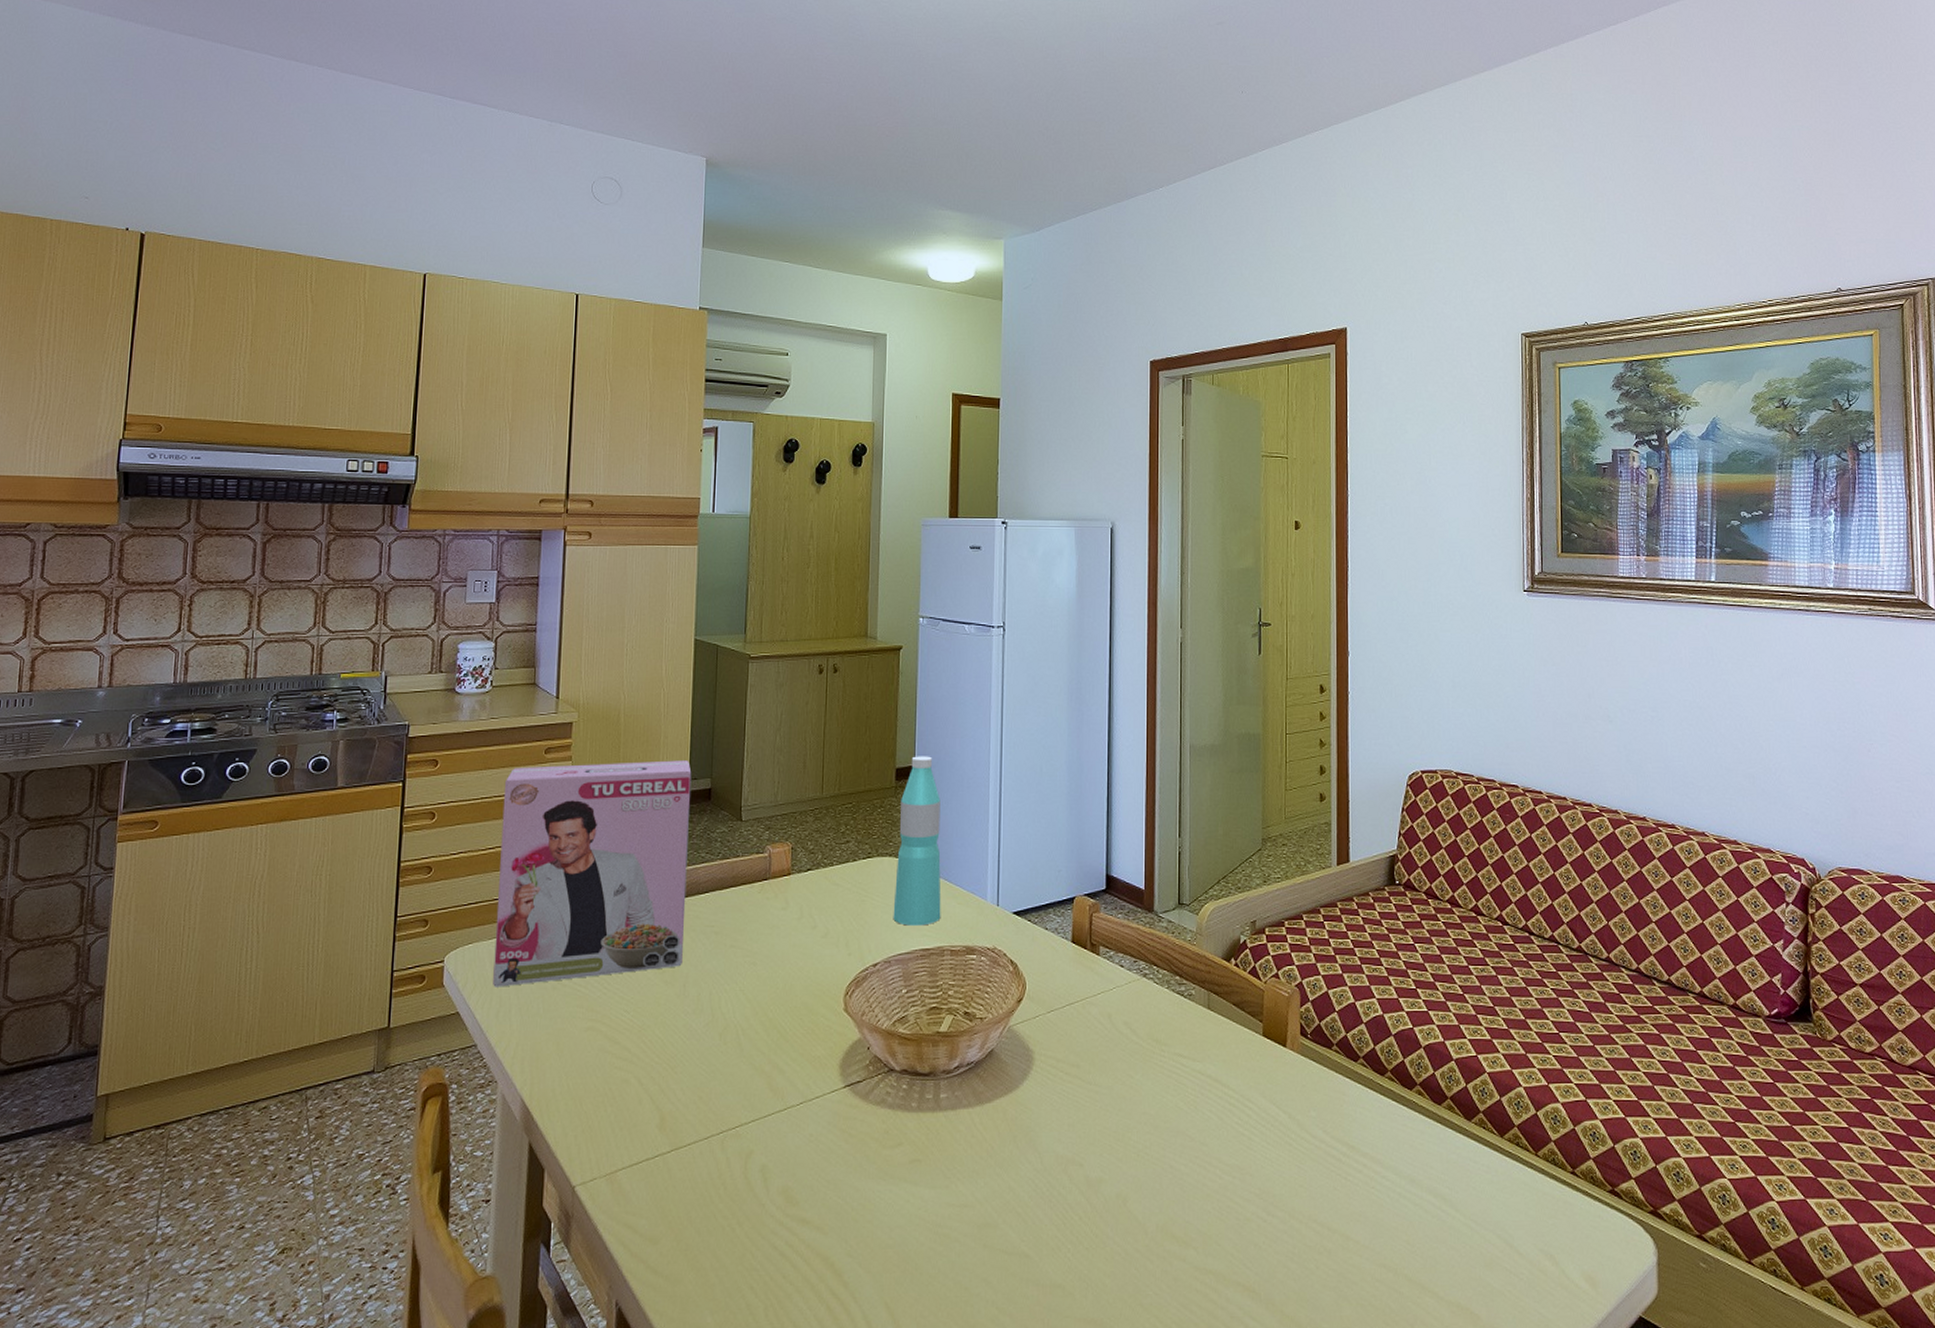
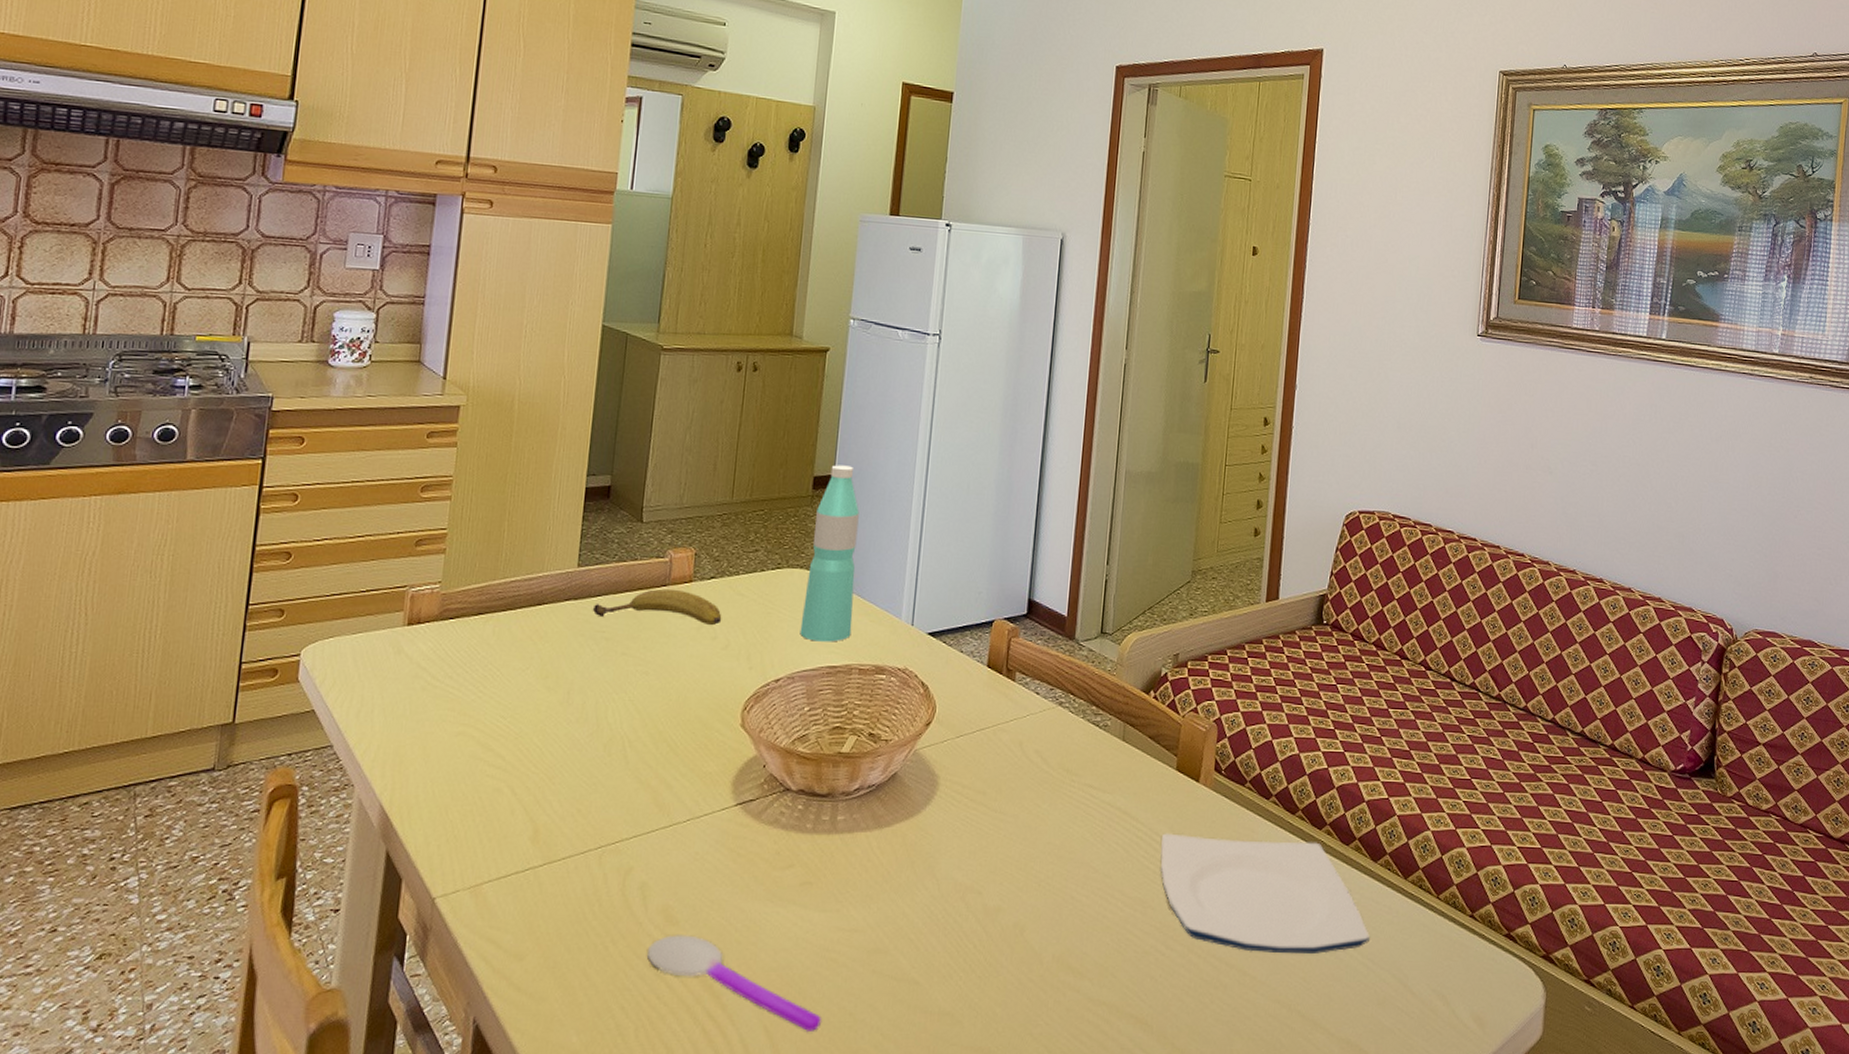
cereal box: present [493,760,692,987] -> none [355,450,591,686]
fruit: none [701,883,820,916] -> present [592,589,722,626]
spoon: none [772,1215,938,1308] -> present [647,935,821,1033]
plate: none [1253,1099,1470,1216] -> present [1159,833,1370,953]

